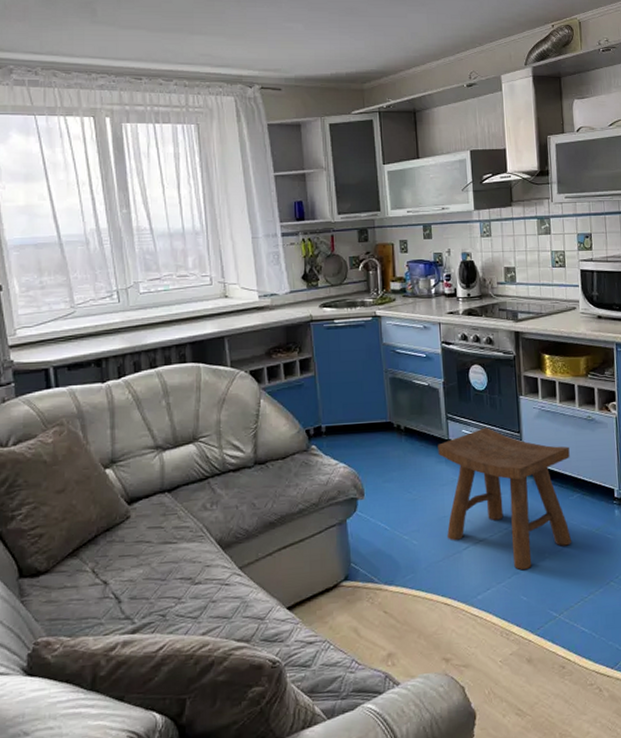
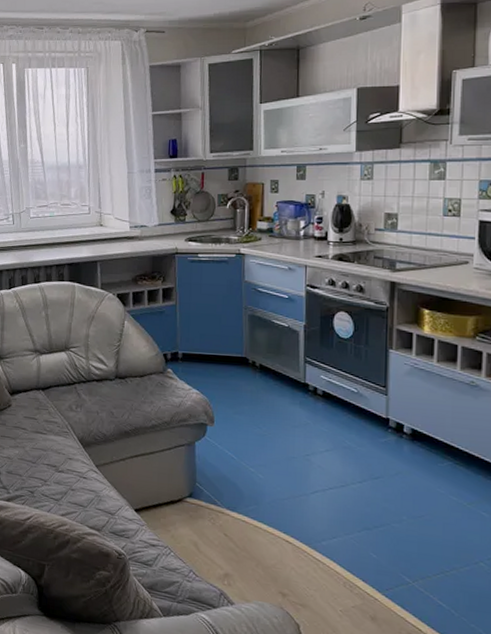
stool: present [438,427,572,570] -> none [293,376,444,528]

